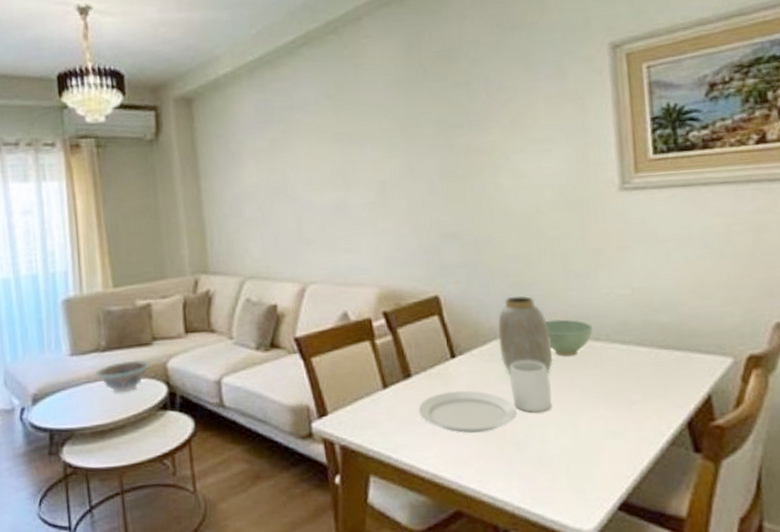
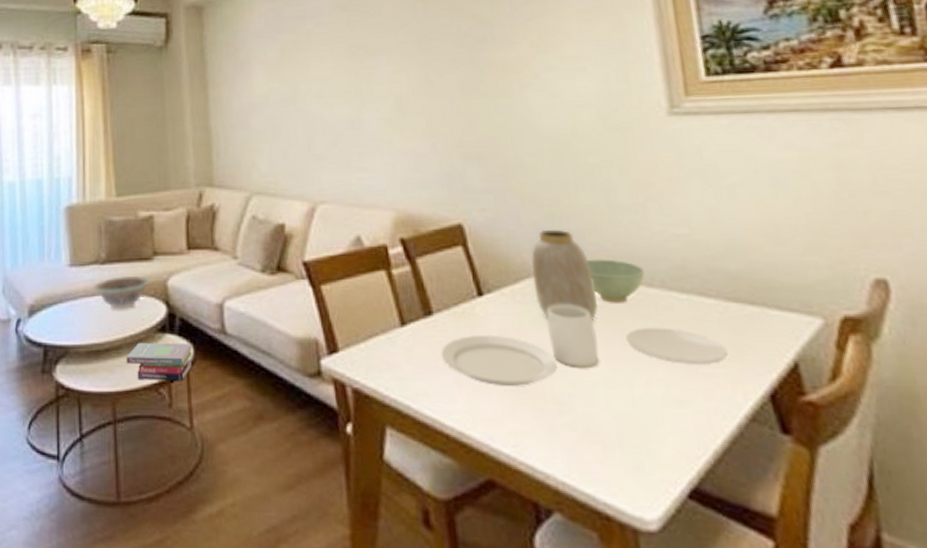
books: none [130,418,193,454] -> present [126,342,192,381]
plate: none [575,374,657,403] -> present [626,327,729,364]

